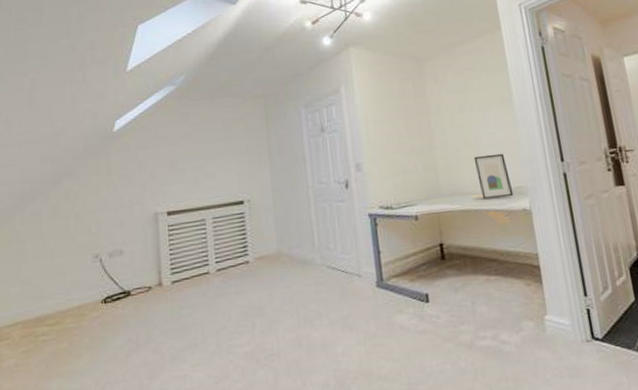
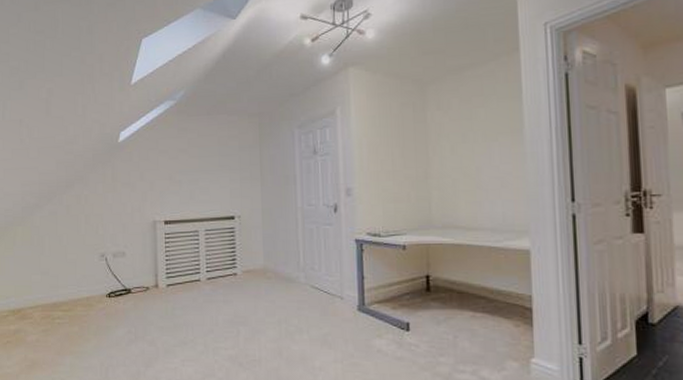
picture frame: present [473,153,514,200] -> none [472,188,512,235]

